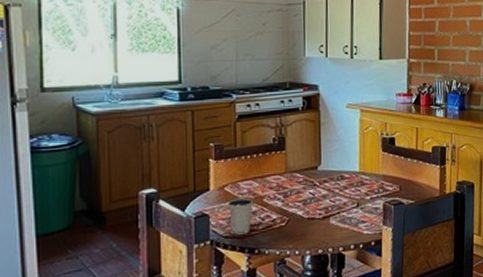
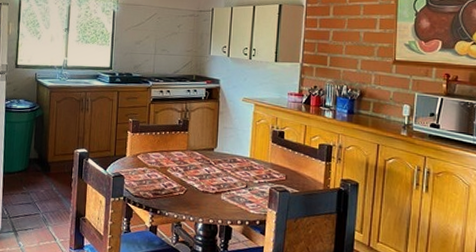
dixie cup: present [227,198,253,235] -> none [139,166,159,196]

